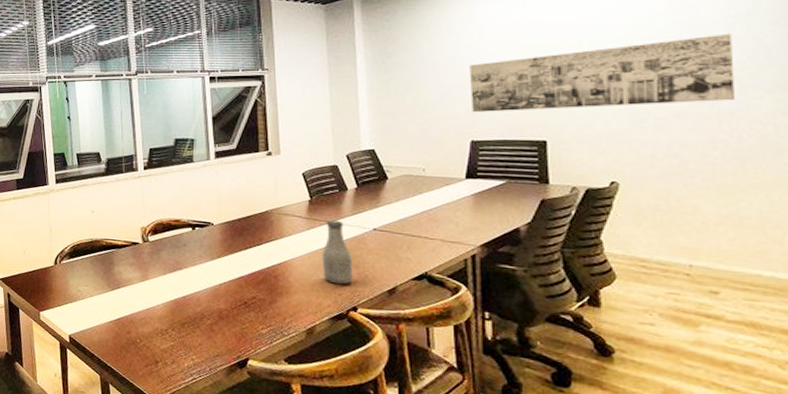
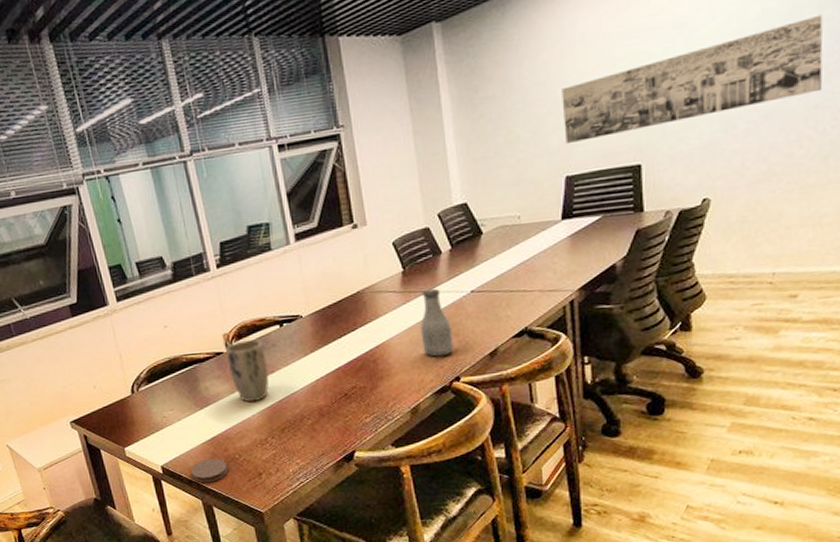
coaster: none [94,337,128,360] -> present [191,458,229,483]
plant pot: none [141,235,177,294] -> present [226,339,269,402]

